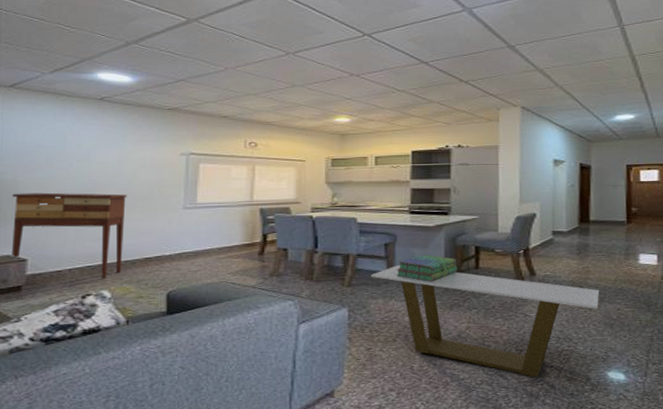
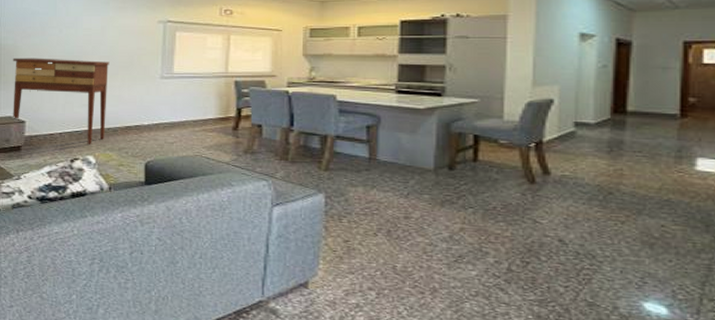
coffee table: present [371,265,599,378] -> none [351,151,636,298]
stack of books: present [396,255,458,282] -> none [379,141,451,173]

